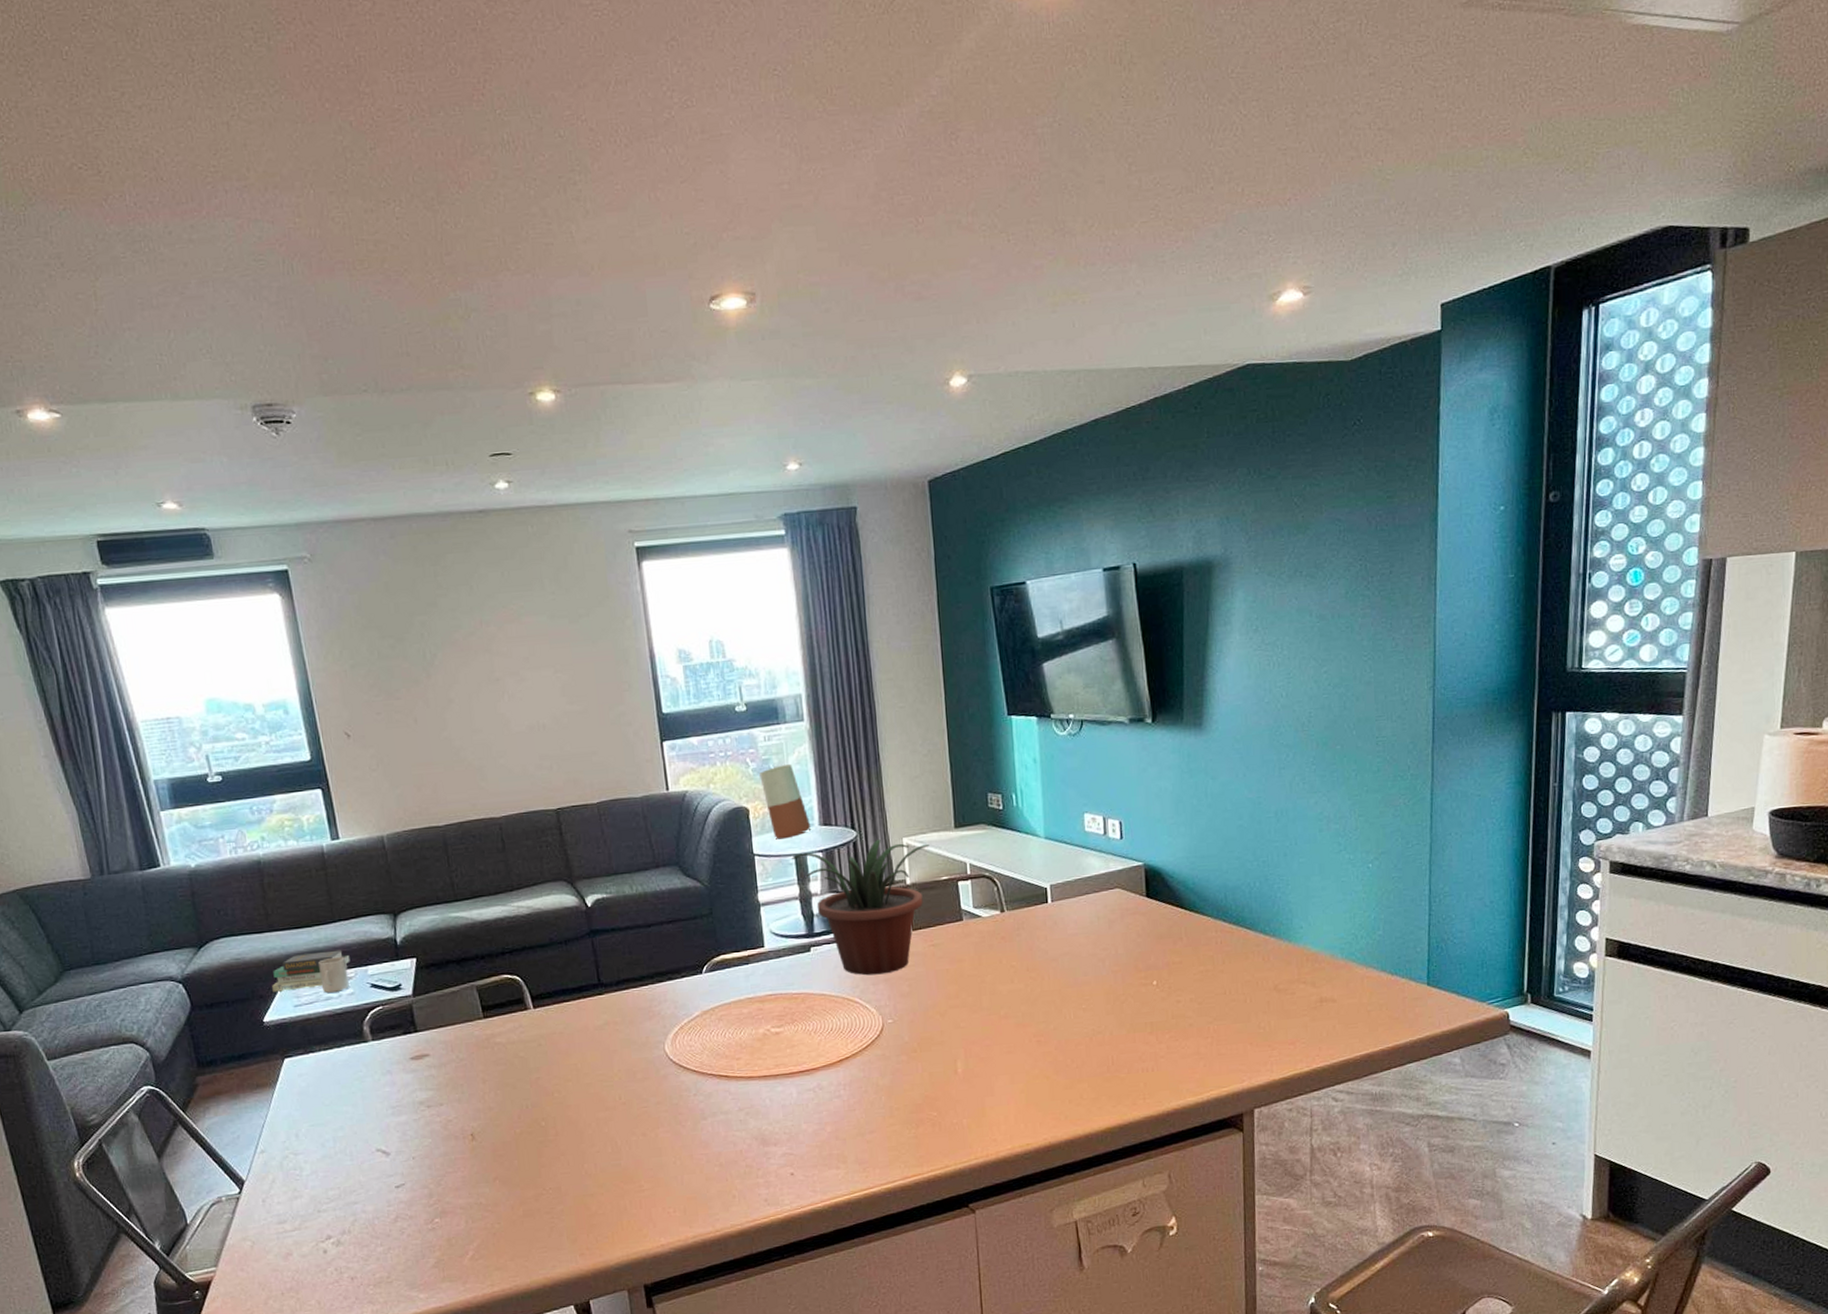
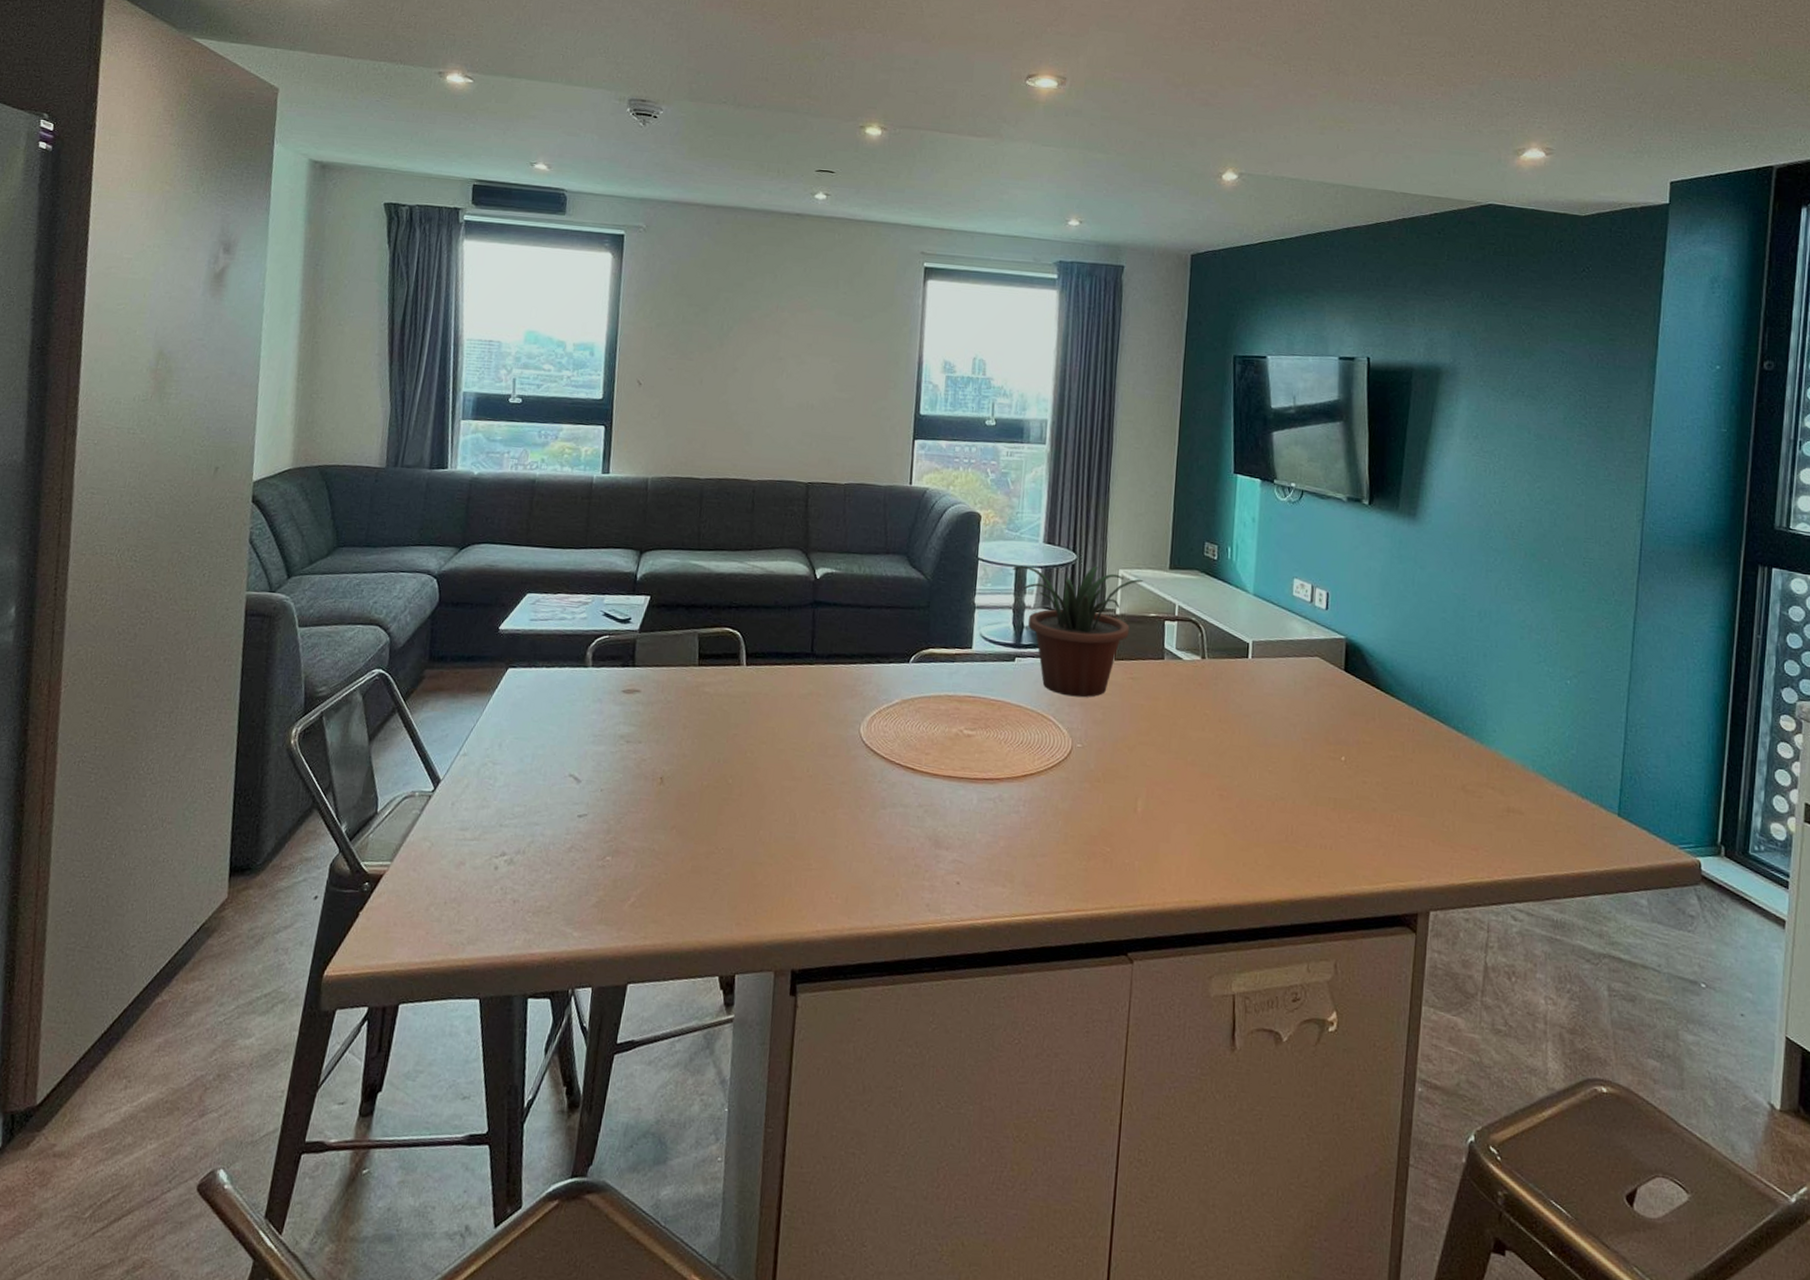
books: present [272,949,350,992] -> none [515,572,592,606]
cup: present [318,956,349,993] -> none [559,580,588,614]
vase: present [759,763,811,840] -> none [996,480,1036,549]

